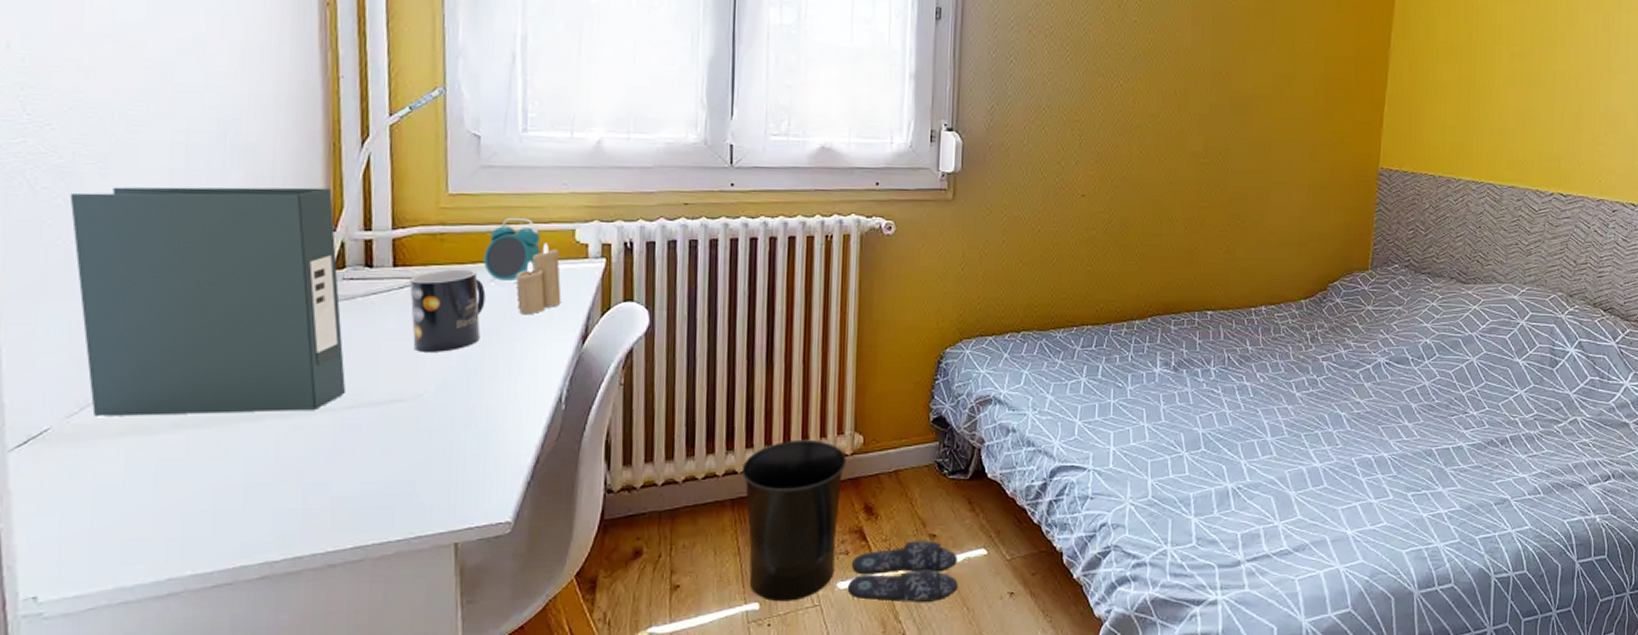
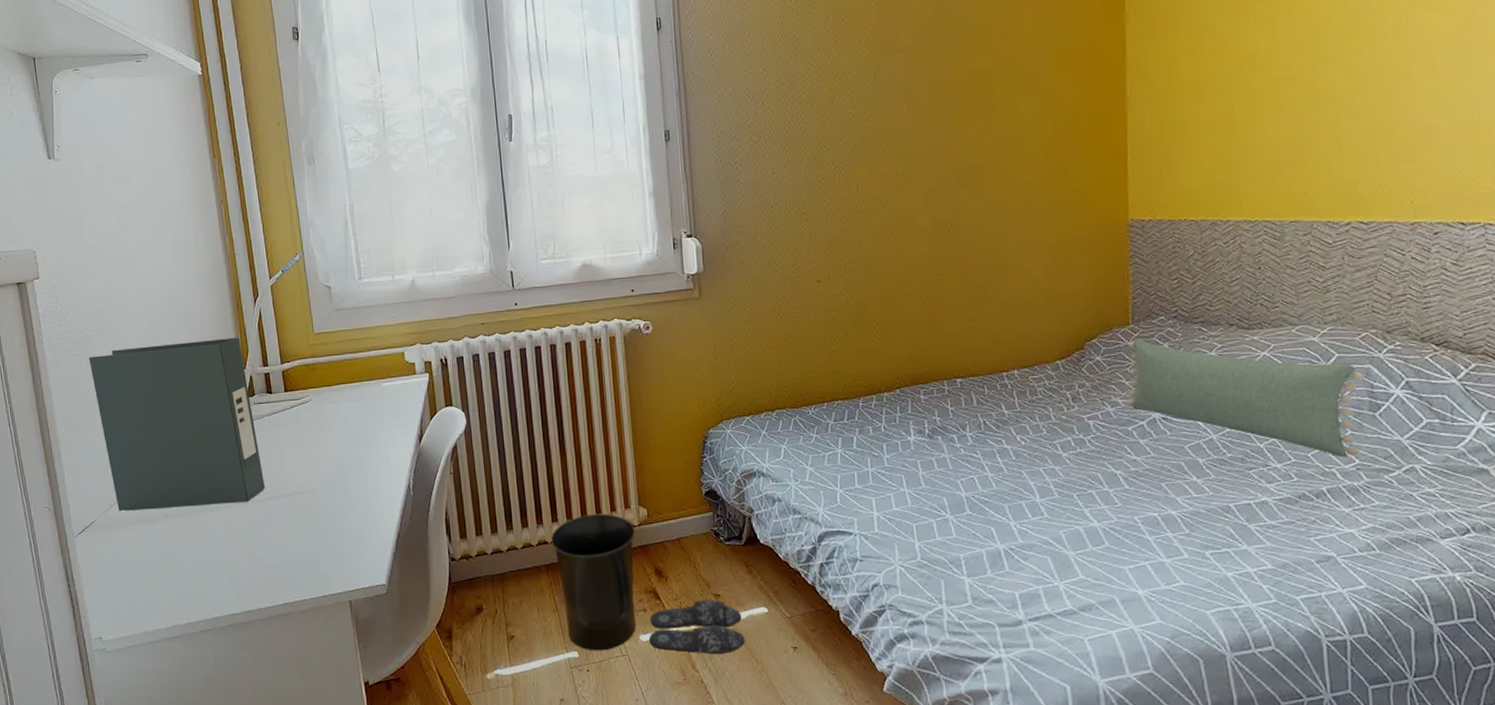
mug: present [410,269,486,352] -> none [297,389,349,455]
alarm clock: present [483,217,542,285] -> none [343,346,383,401]
candle: present [515,242,562,314] -> none [367,364,401,421]
pillow: none [1357,283,1550,408] -> present [1126,337,1365,458]

